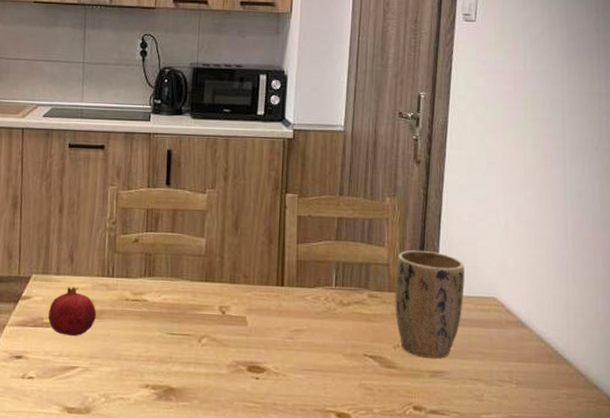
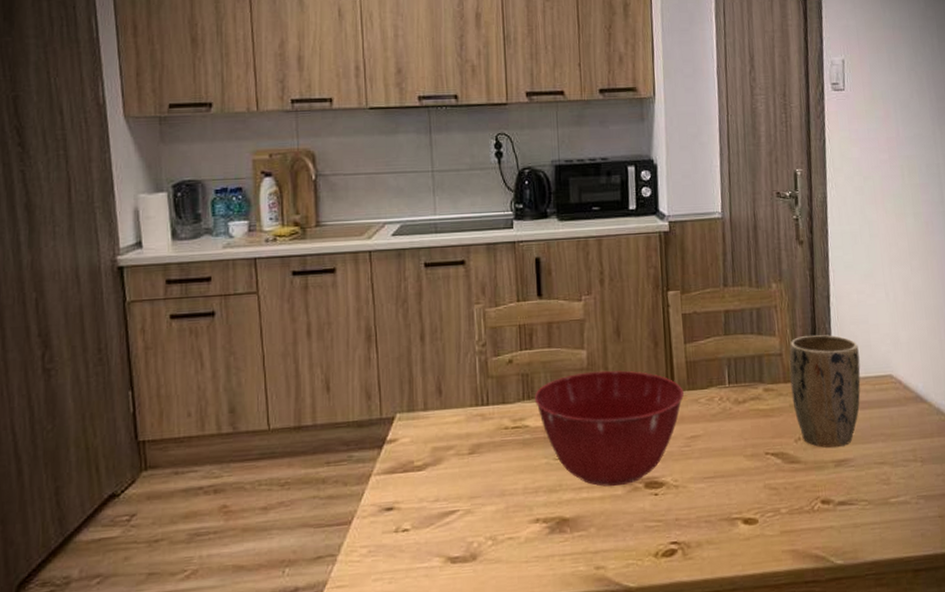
fruit: present [48,287,96,336] -> none [419,422,473,477]
mixing bowl: none [154,258,292,366] -> present [534,370,684,487]

